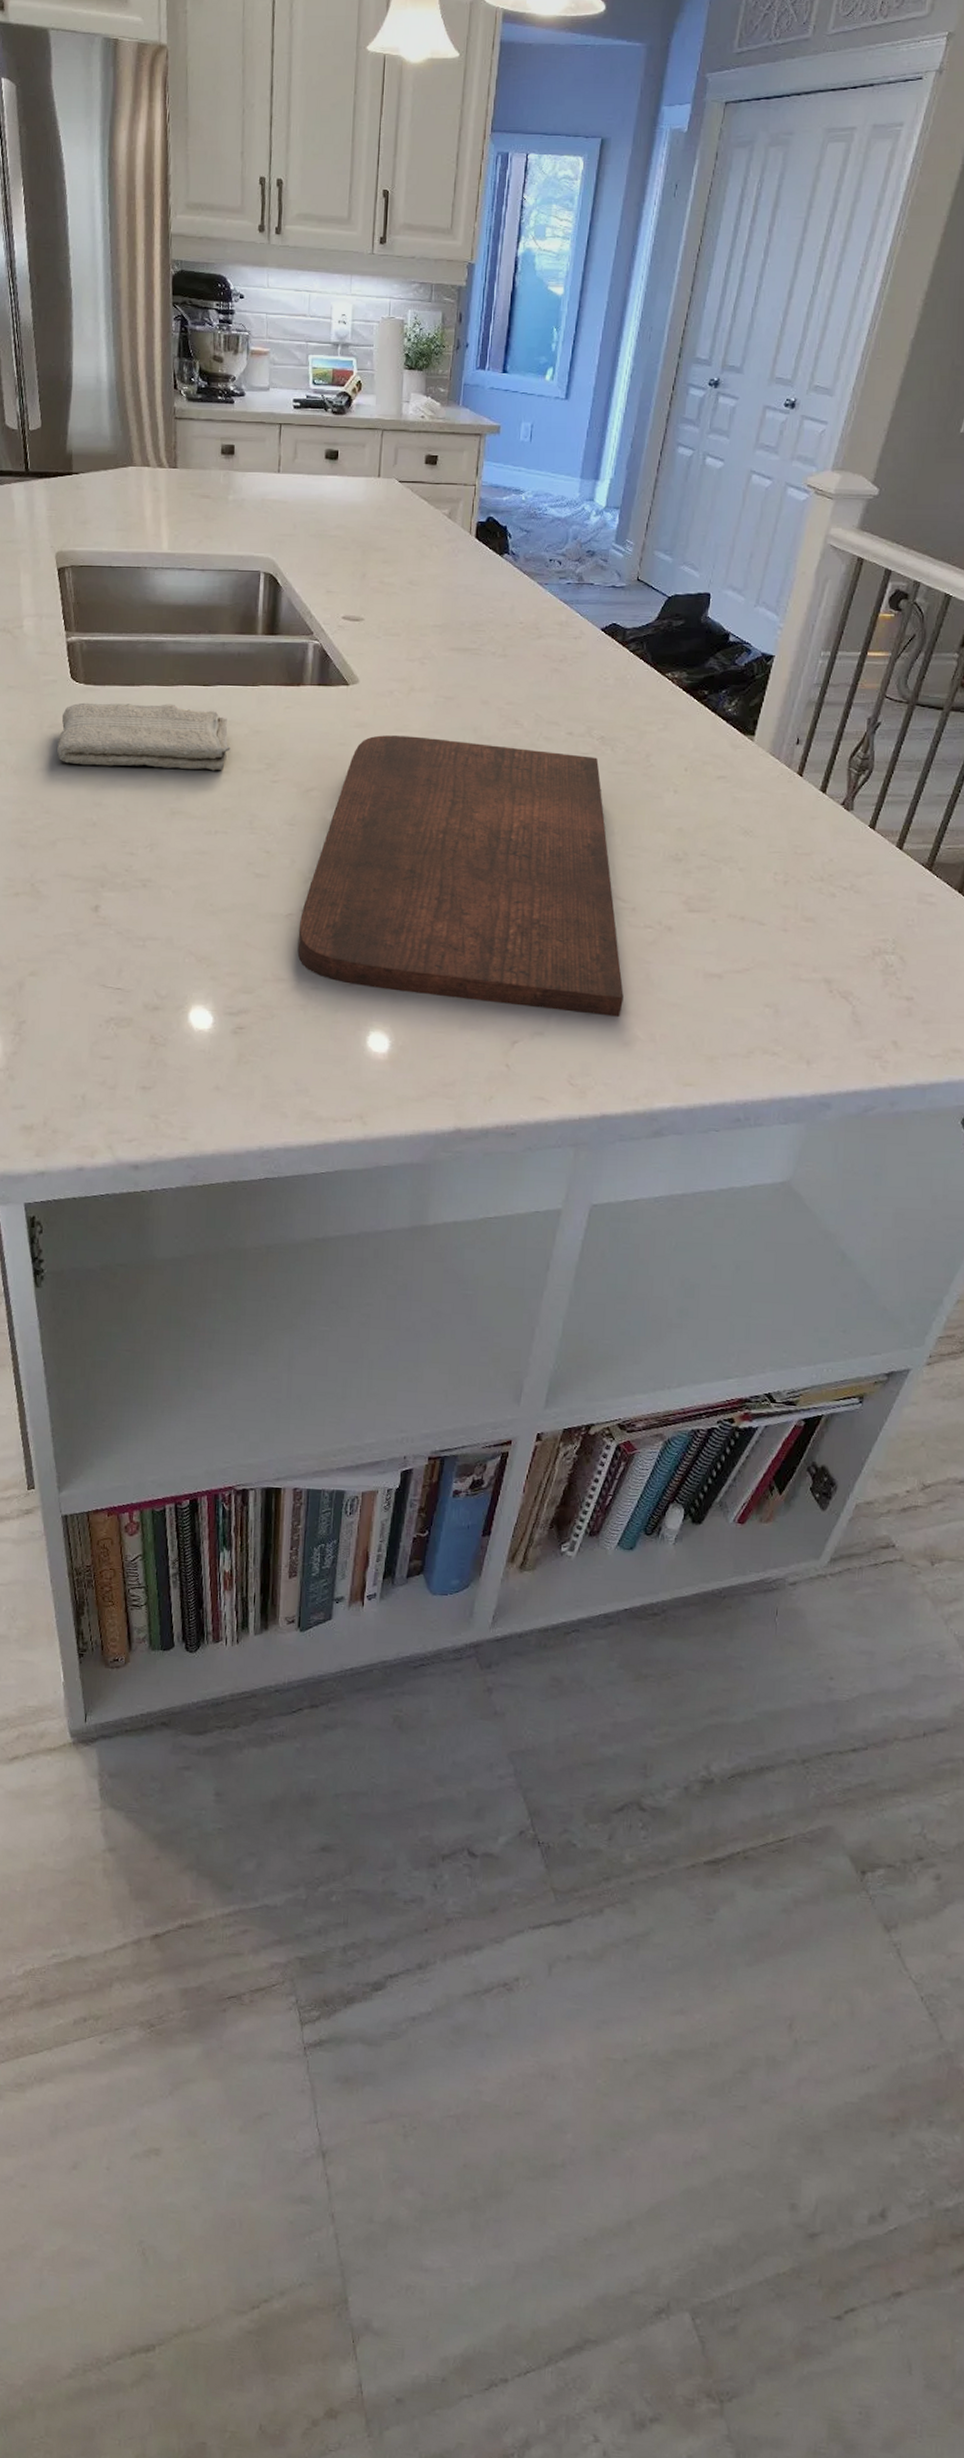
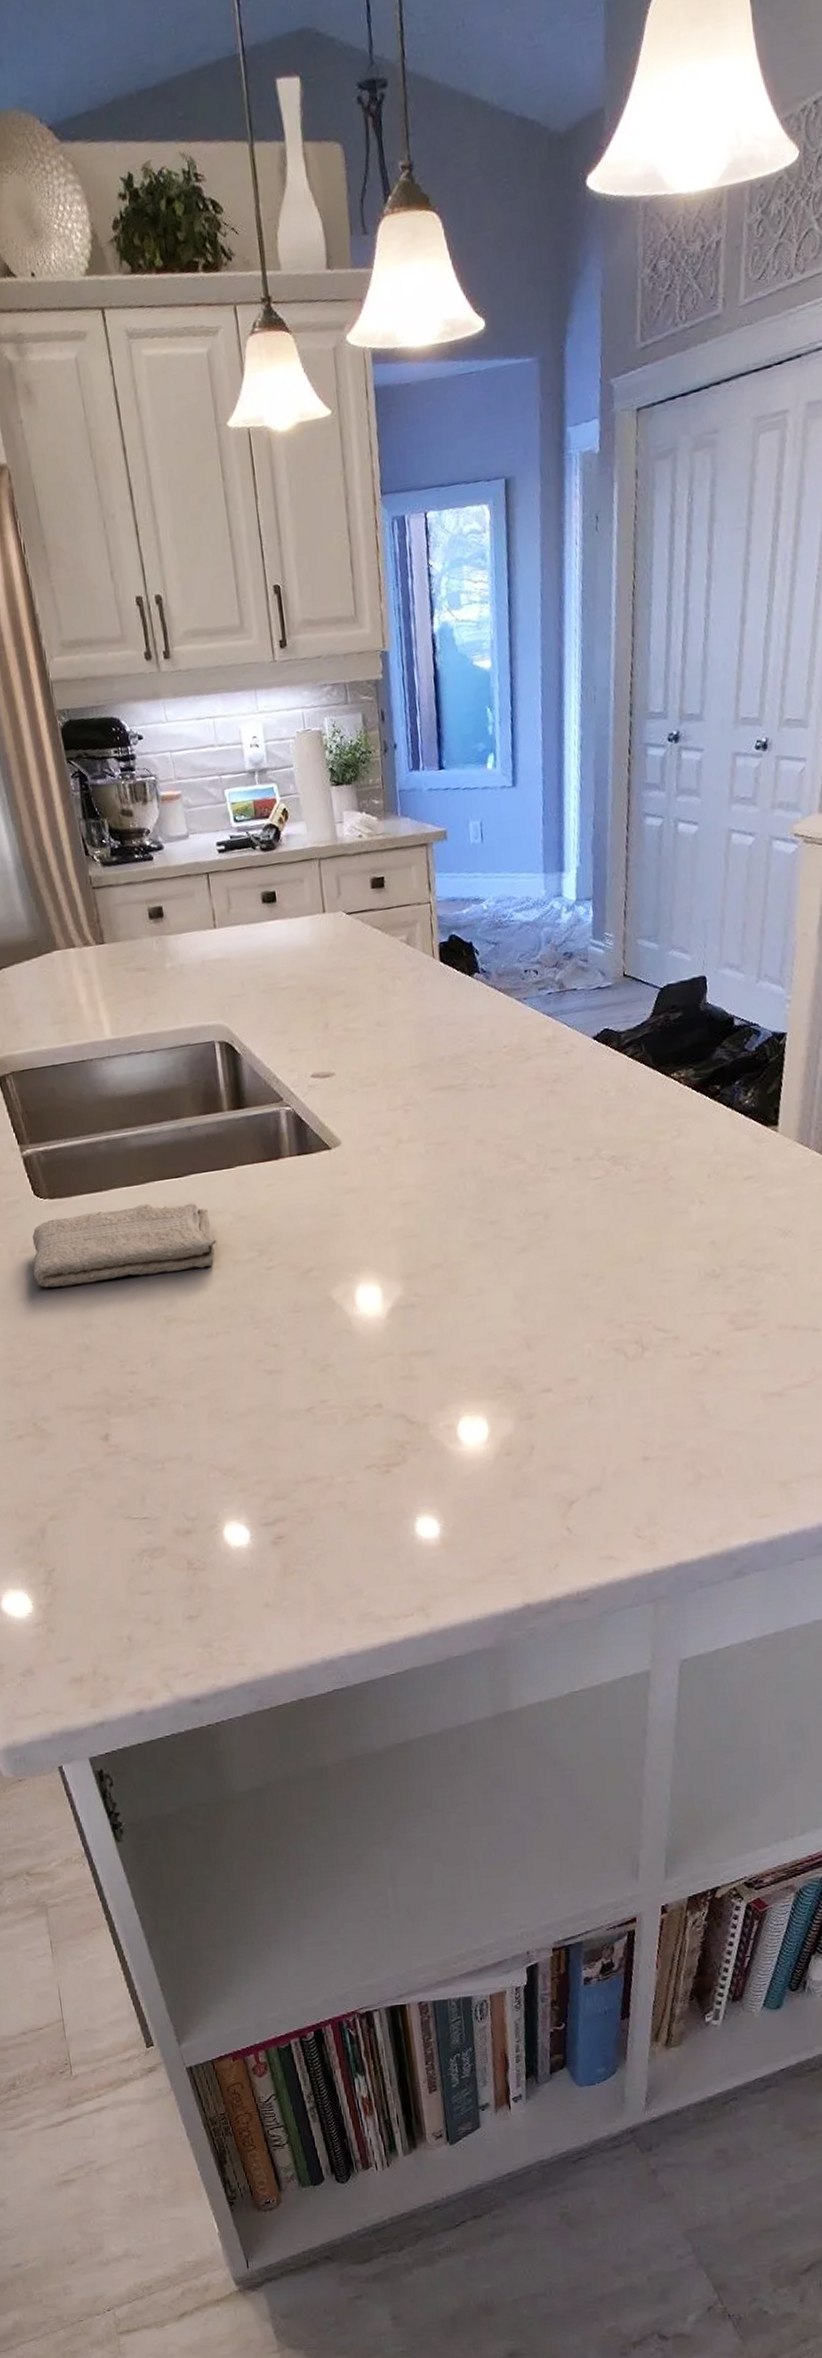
cutting board: present [297,735,624,1017] -> none [322,1180,681,1471]

